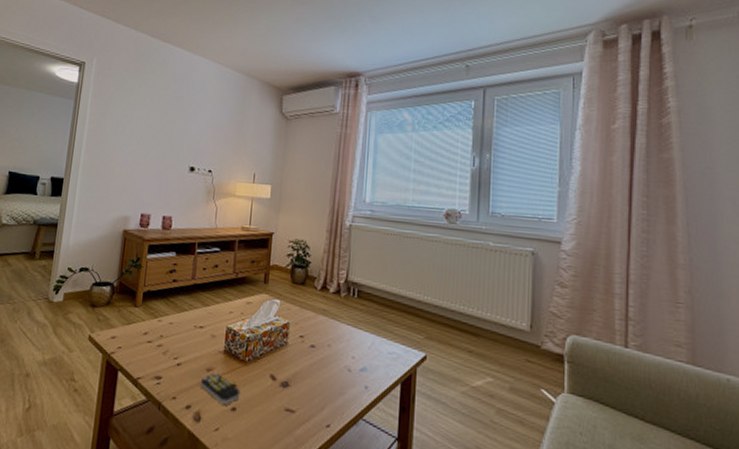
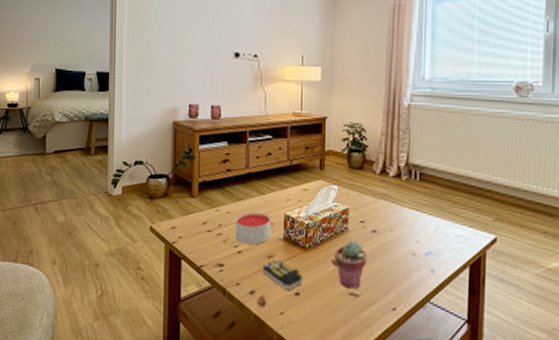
candle: none [176,324,213,357] -> present [235,212,271,245]
potted succulent: none [273,356,304,406] -> present [335,241,367,290]

